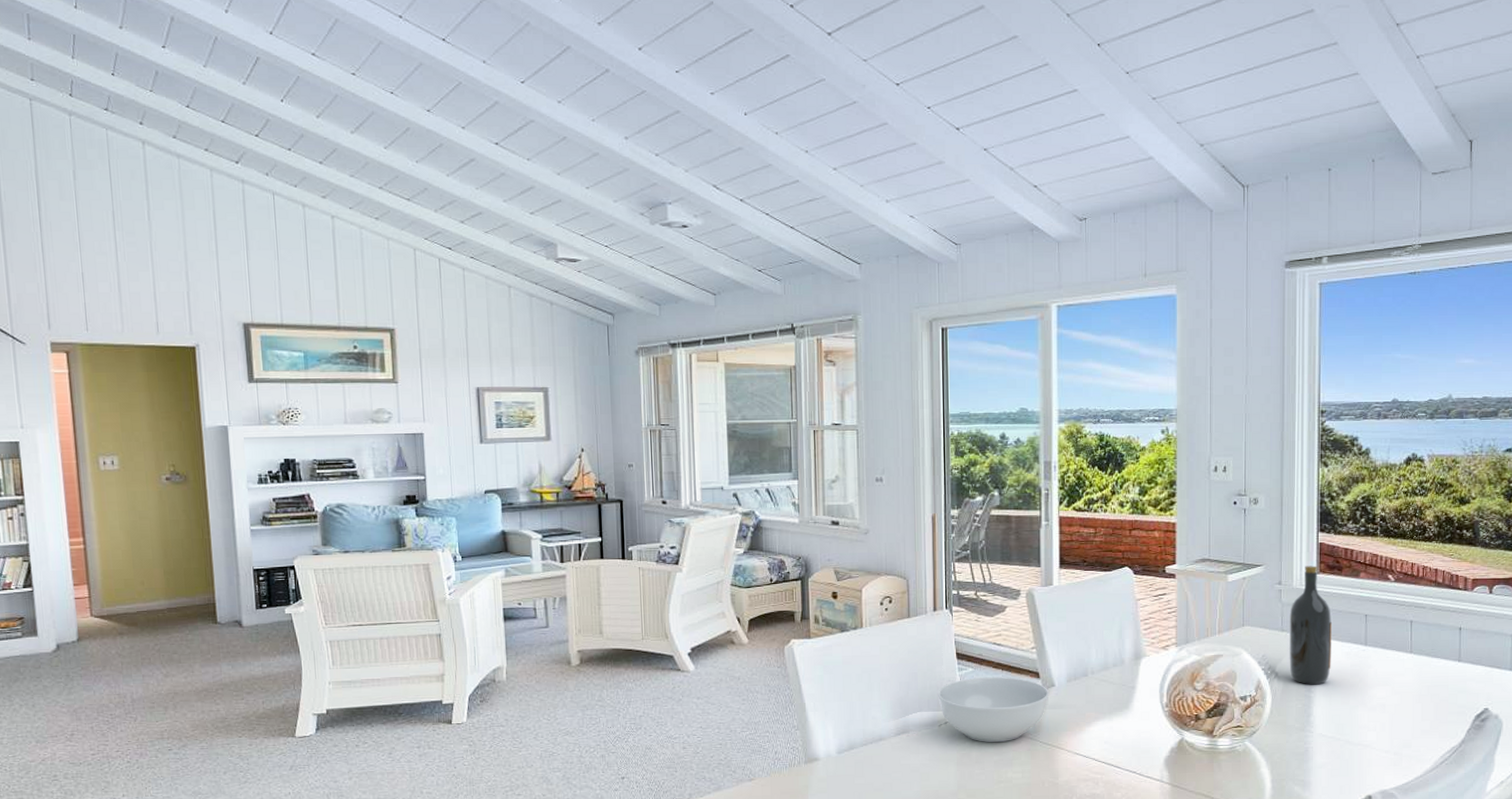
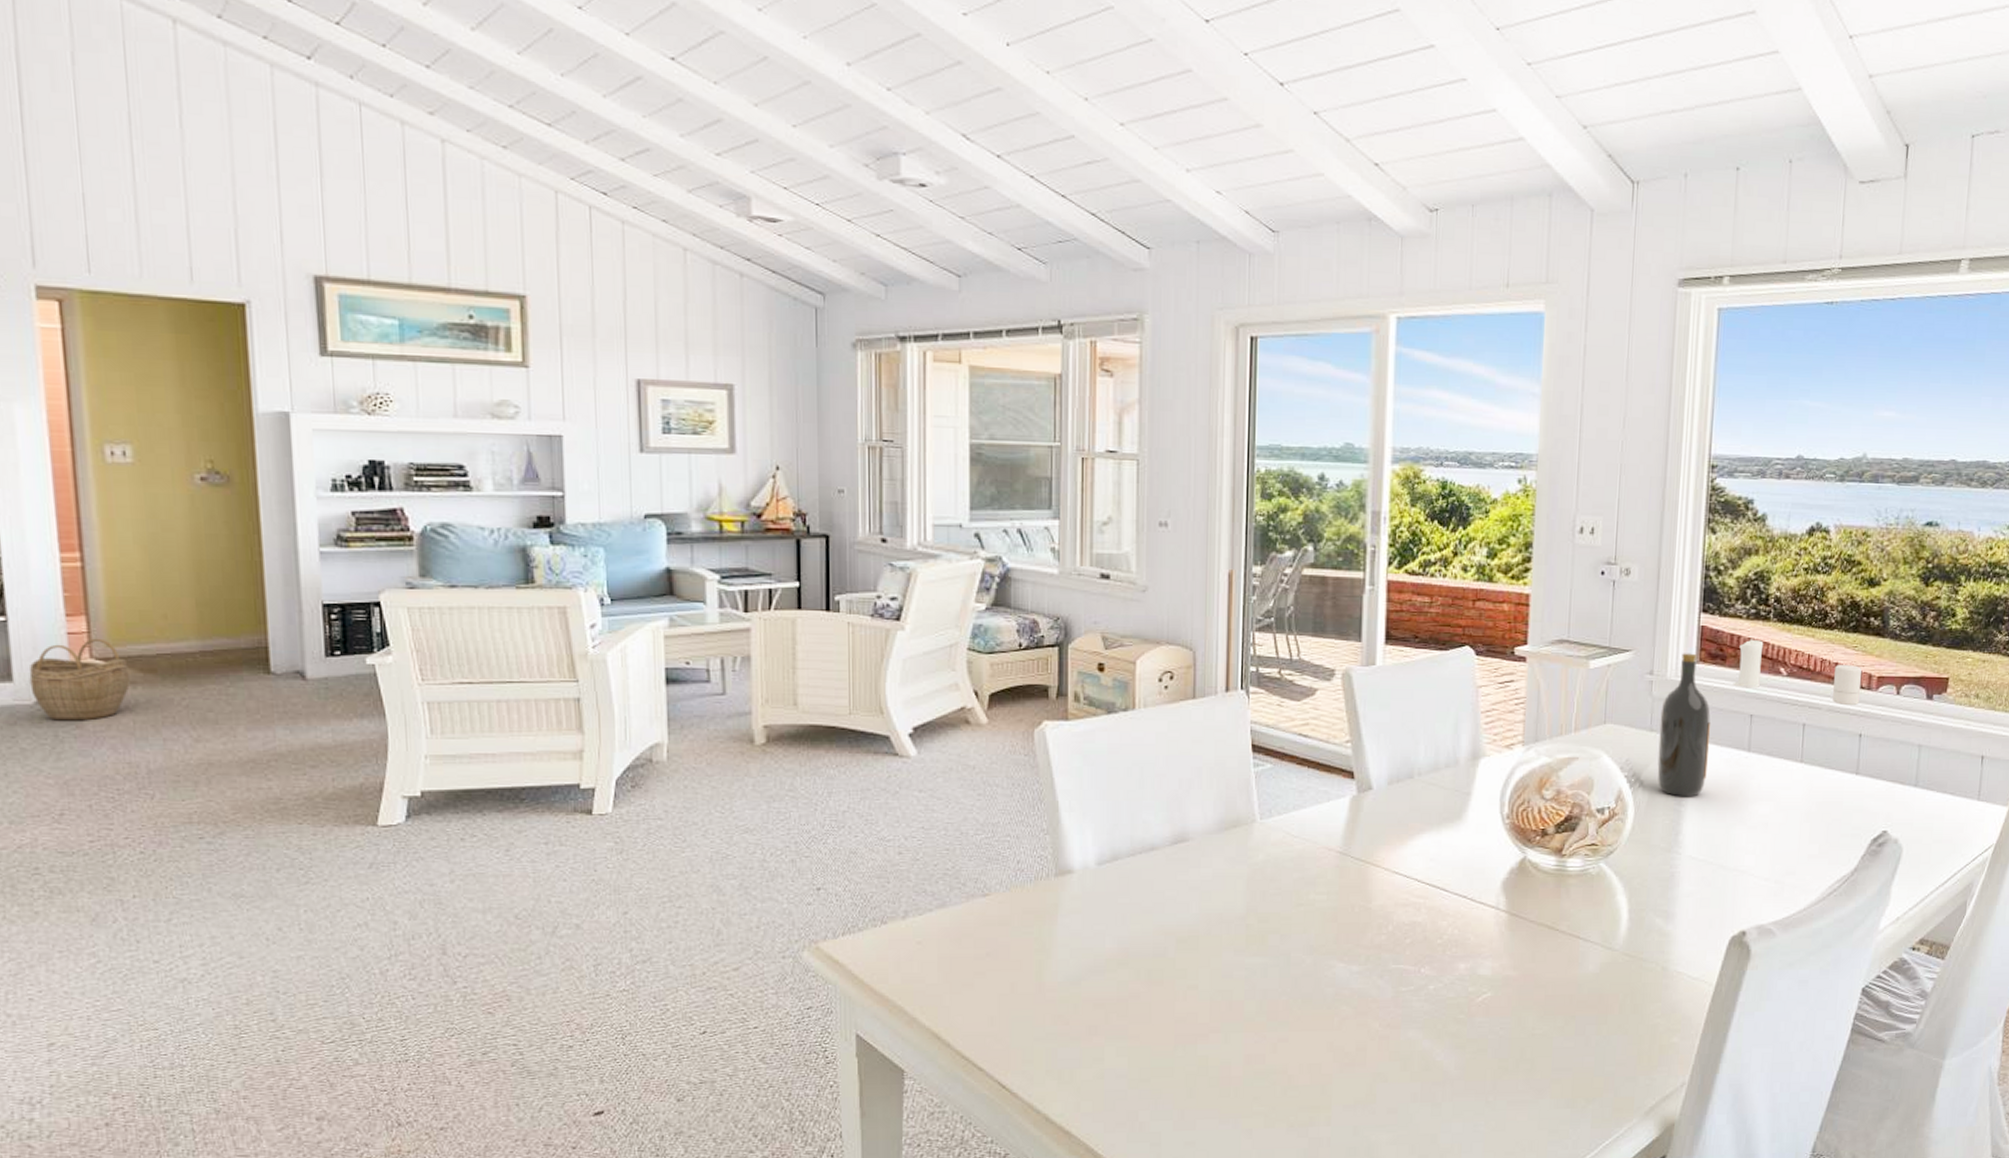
woven basket: none [49,601,119,664] -> present [29,638,130,721]
bowl: present [937,677,1050,743] -> none [1225,776,1366,857]
candle: none [1349,552,1373,593] -> present [1733,639,1764,689]
candle: none [1435,570,1459,605] -> present [1833,665,1863,706]

